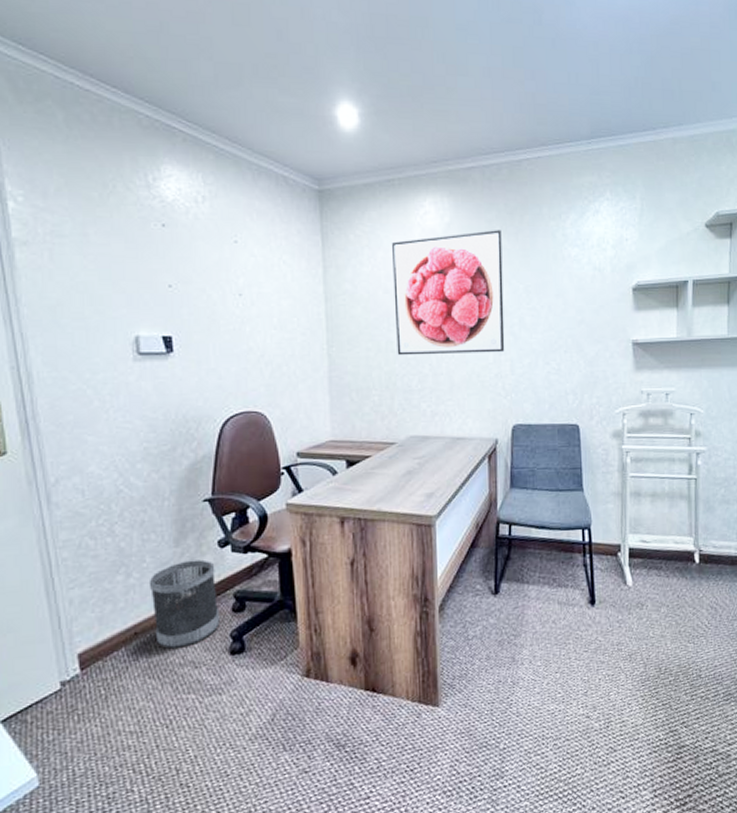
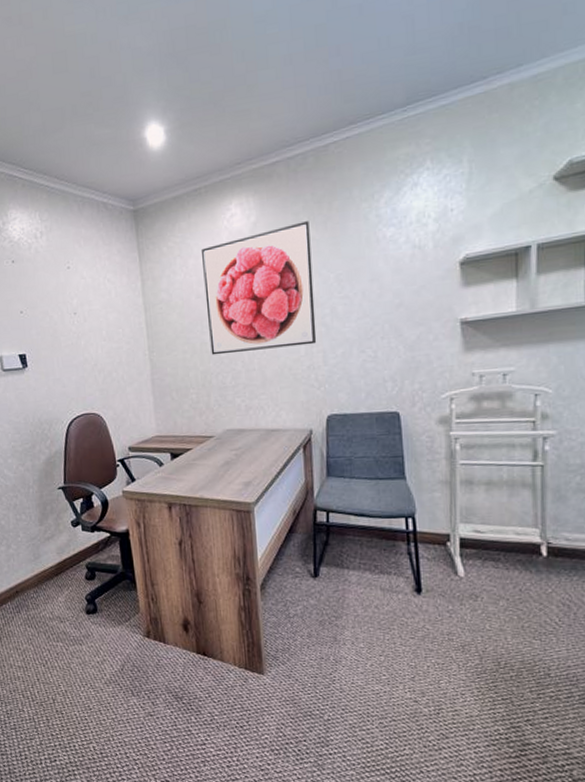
wastebasket: present [148,559,220,649] -> none [23,536,77,605]

